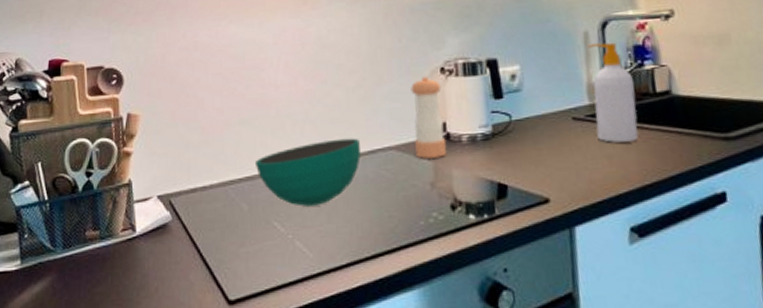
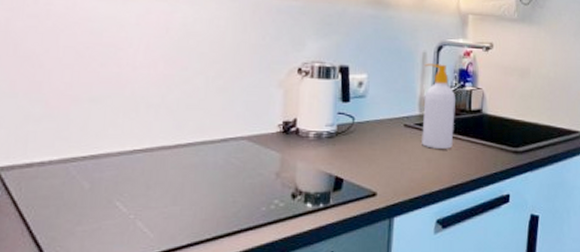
bowl: present [254,138,361,206] -> none [101,125,214,188]
pepper shaker: present [410,76,448,160] -> none [266,74,297,152]

